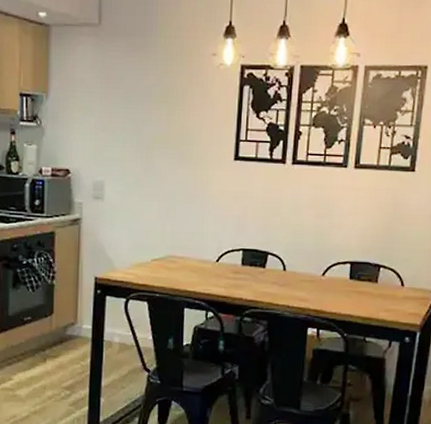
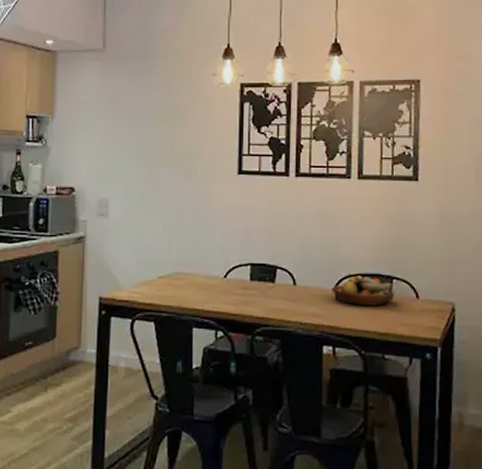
fruit bowl: none [320,263,381,292] -> present [332,275,395,306]

